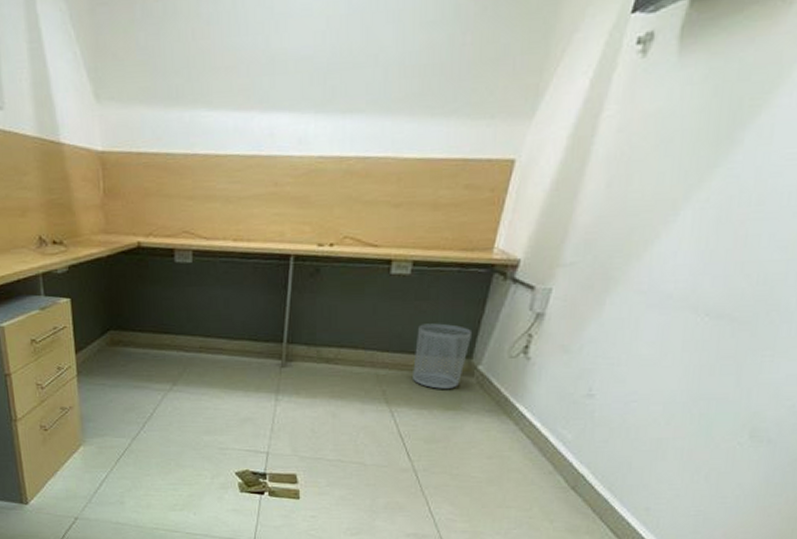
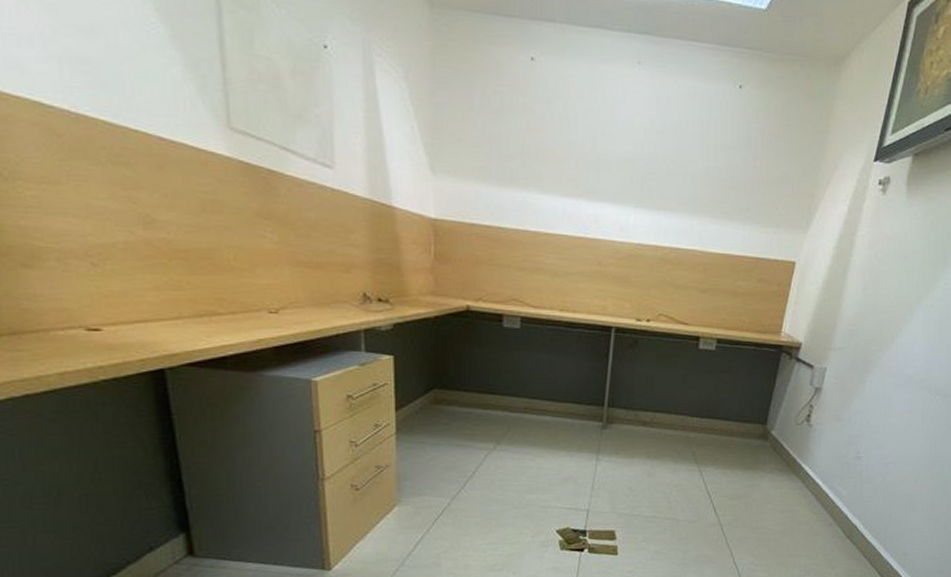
waste bin: present [413,323,473,389] -> none [718,393,766,451]

